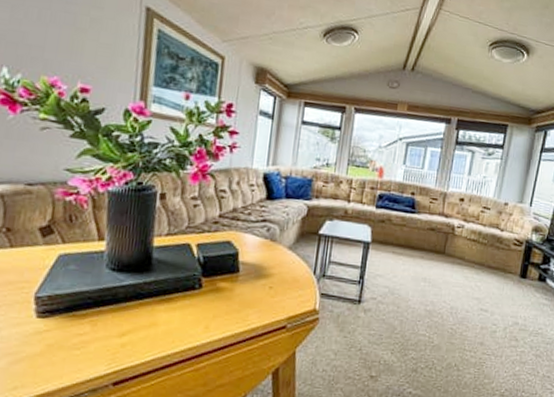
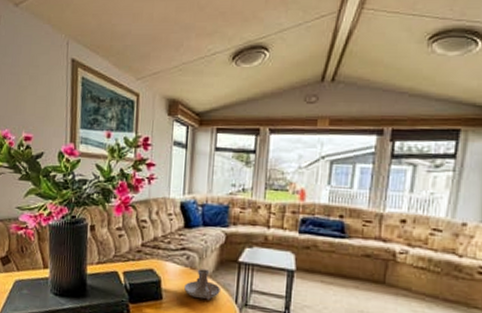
candle holder: none [263,241,300,272] -> present [184,269,220,300]

